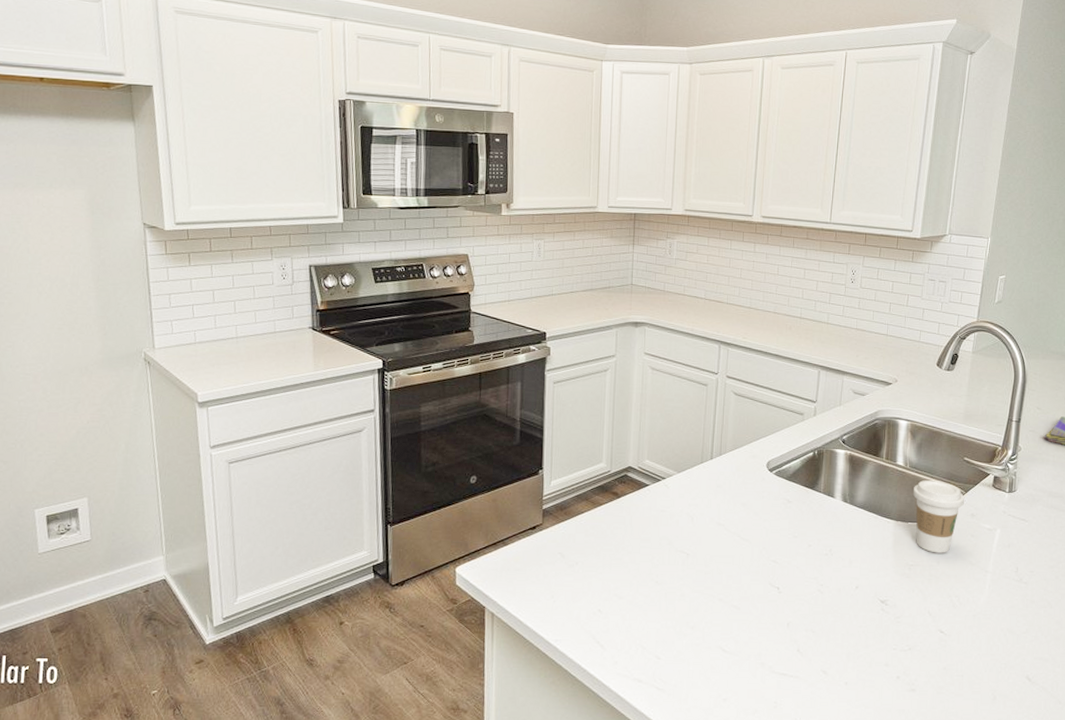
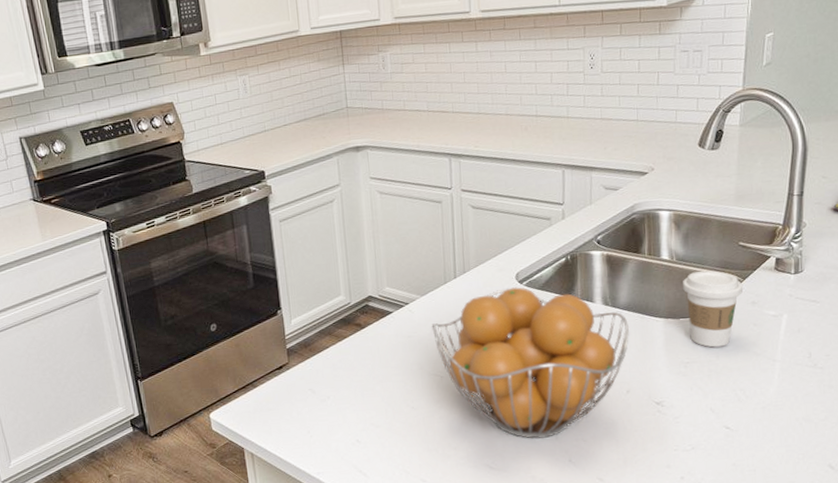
fruit basket: none [684,474,864,625] -> present [431,287,630,439]

